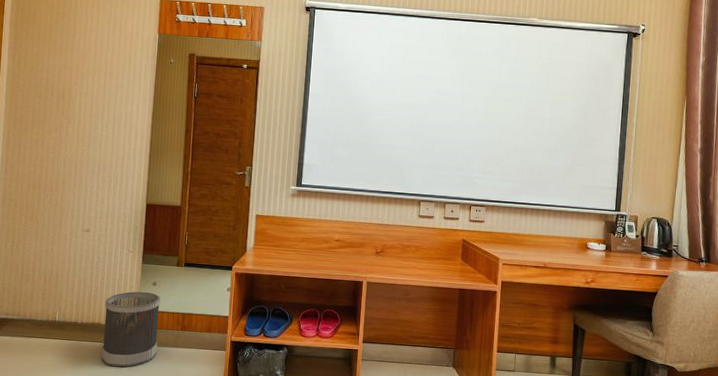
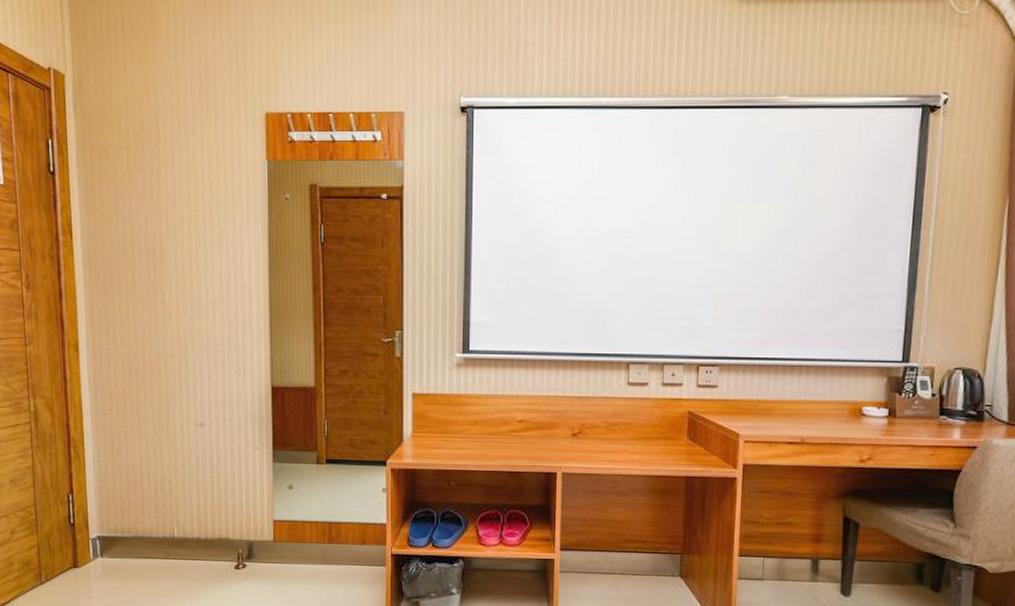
wastebasket: present [101,291,161,368] -> none [231,497,301,591]

